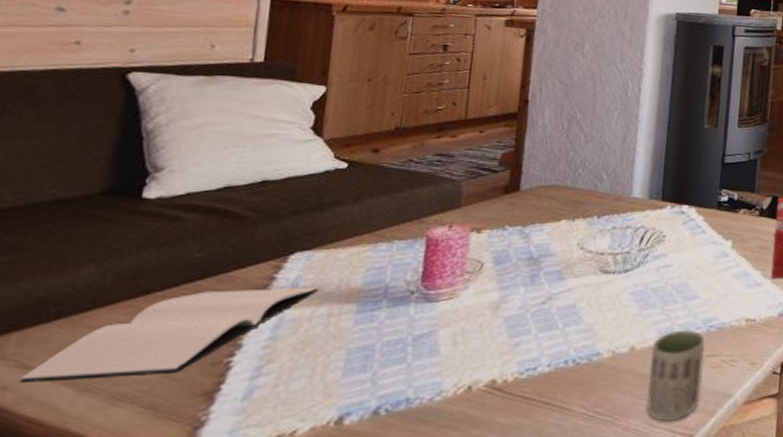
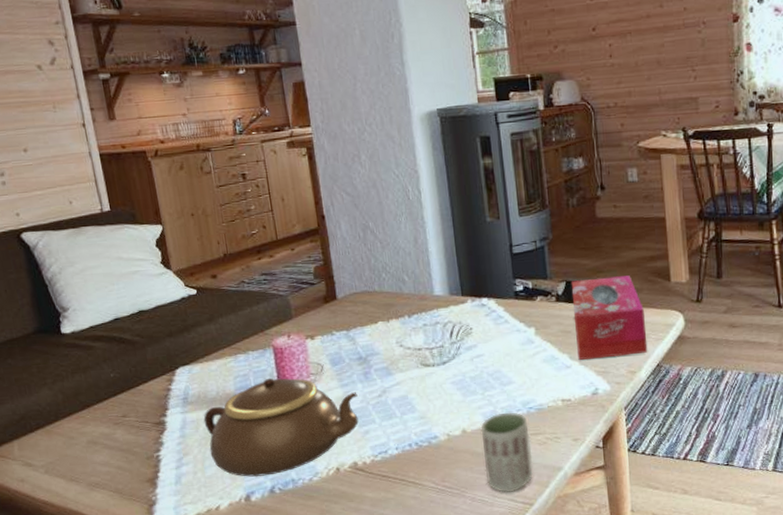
book: present [18,287,318,383] -> none [29,394,204,476]
teapot: none [304,273,517,394] -> present [203,378,359,477]

